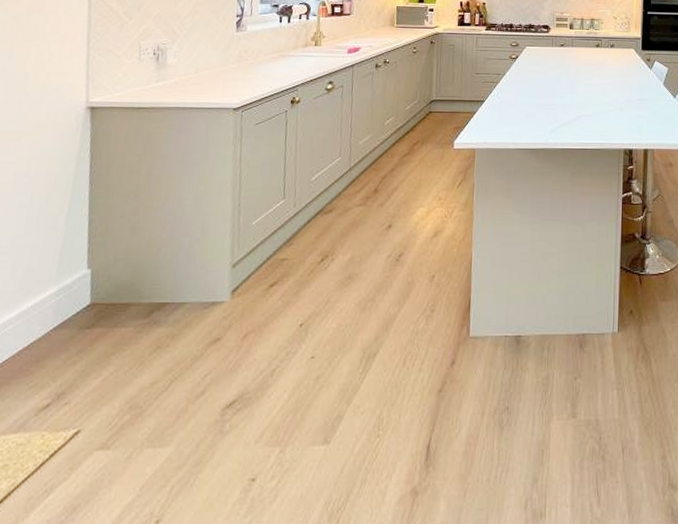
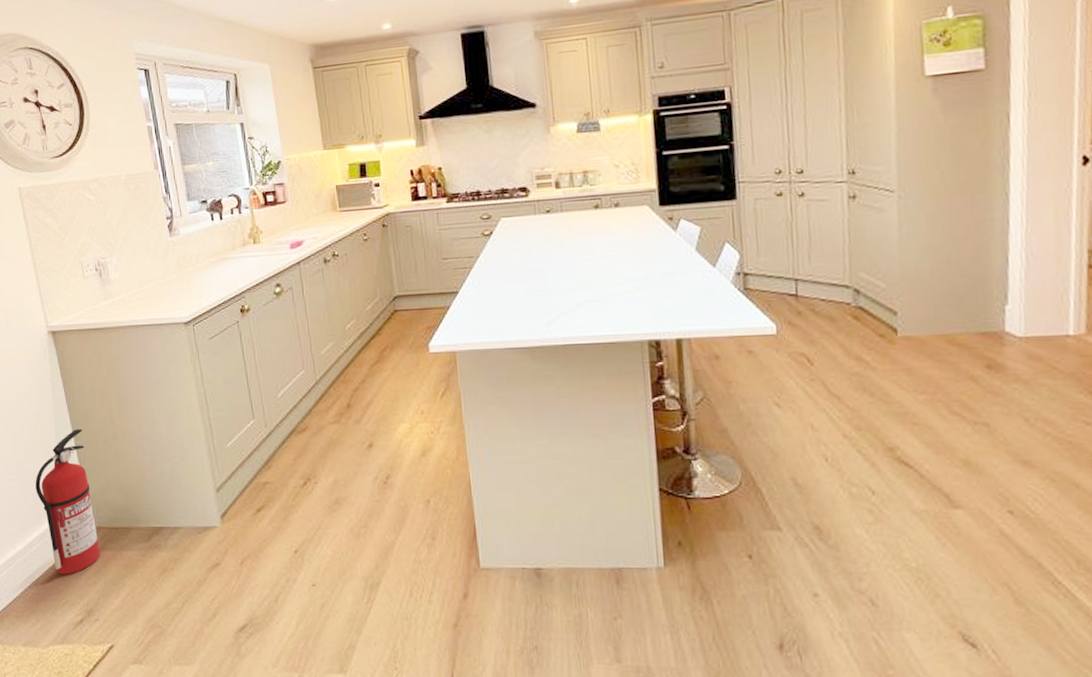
fire extinguisher: none [29,203,101,355] -> present [35,429,100,575]

